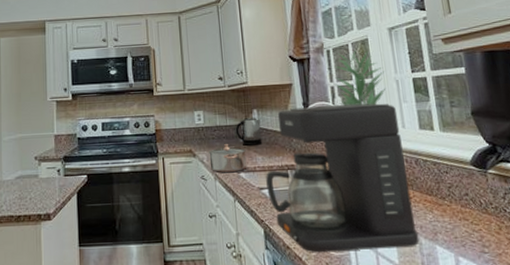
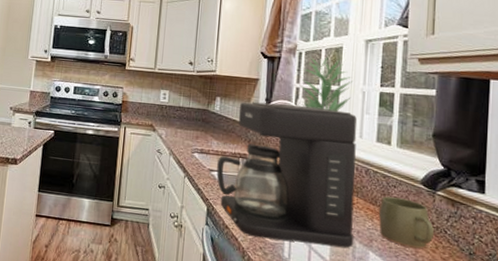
cooking pot: present [209,144,247,173] -> none [167,124,203,152]
kettle: present [235,118,263,147] -> none [196,104,222,131]
mug: none [436,183,495,234] -> present [378,196,434,249]

